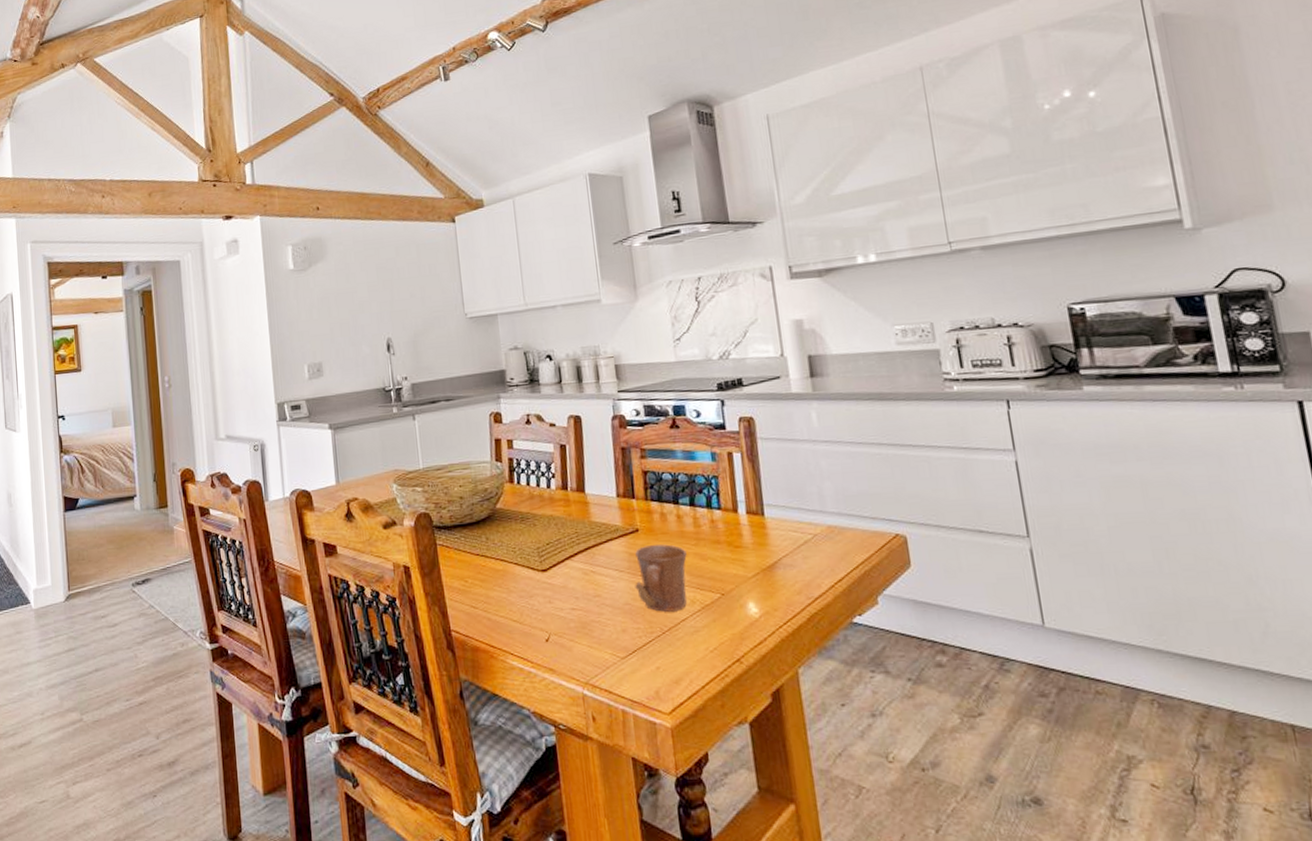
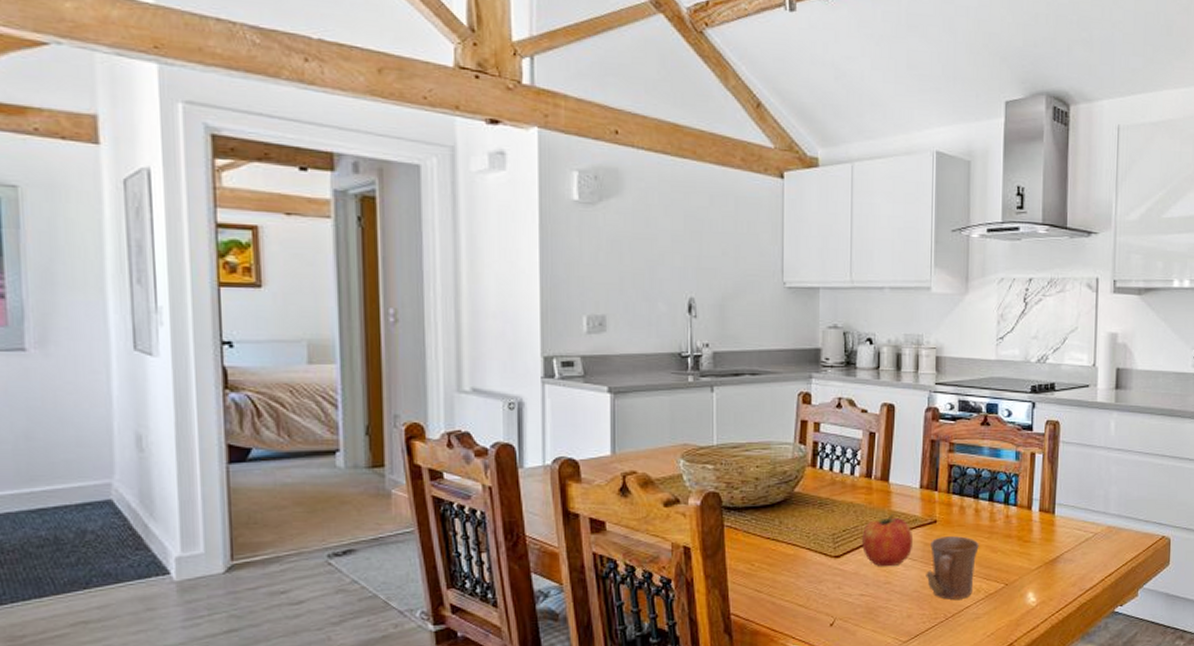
fruit: none [566,523,618,579] -> present [862,513,914,566]

